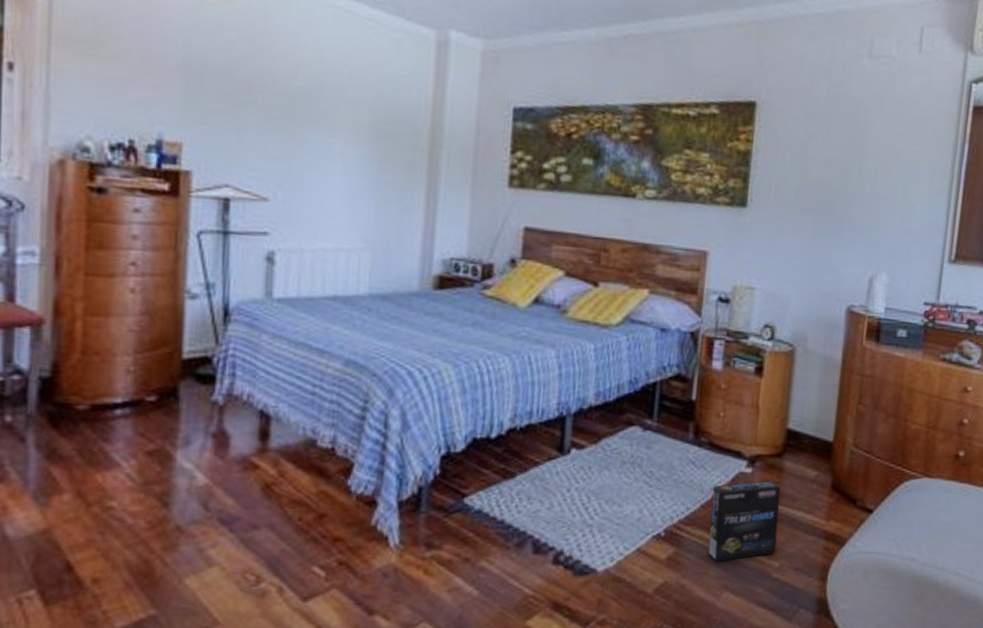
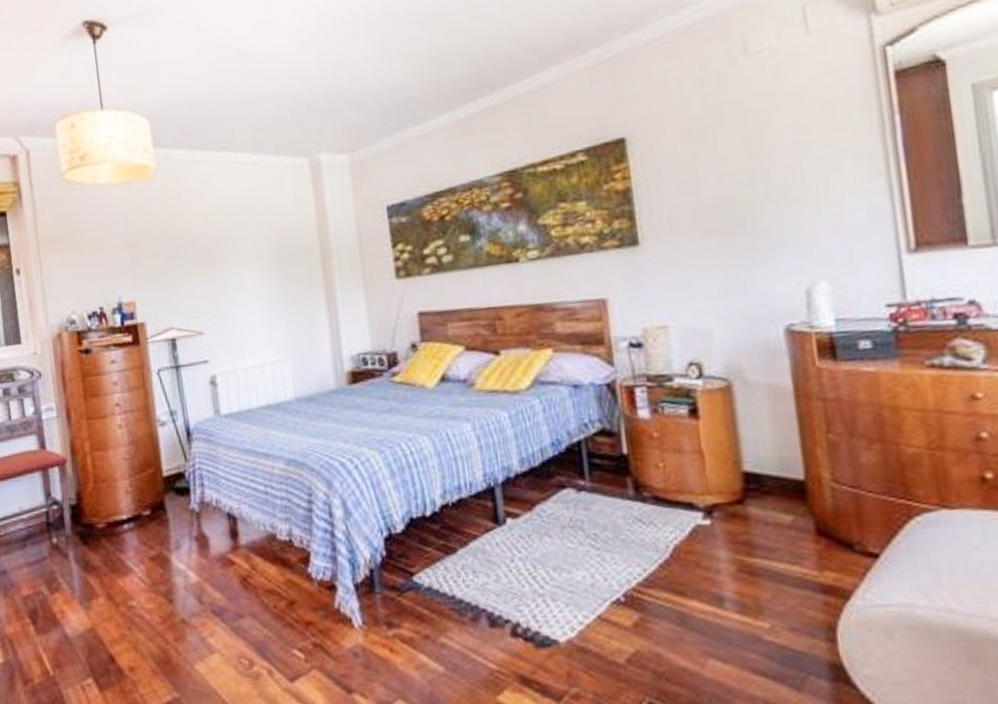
box: present [708,481,781,562] -> none [668,531,761,626]

